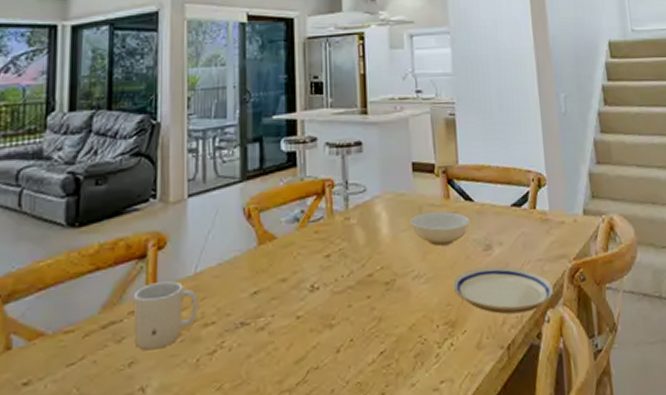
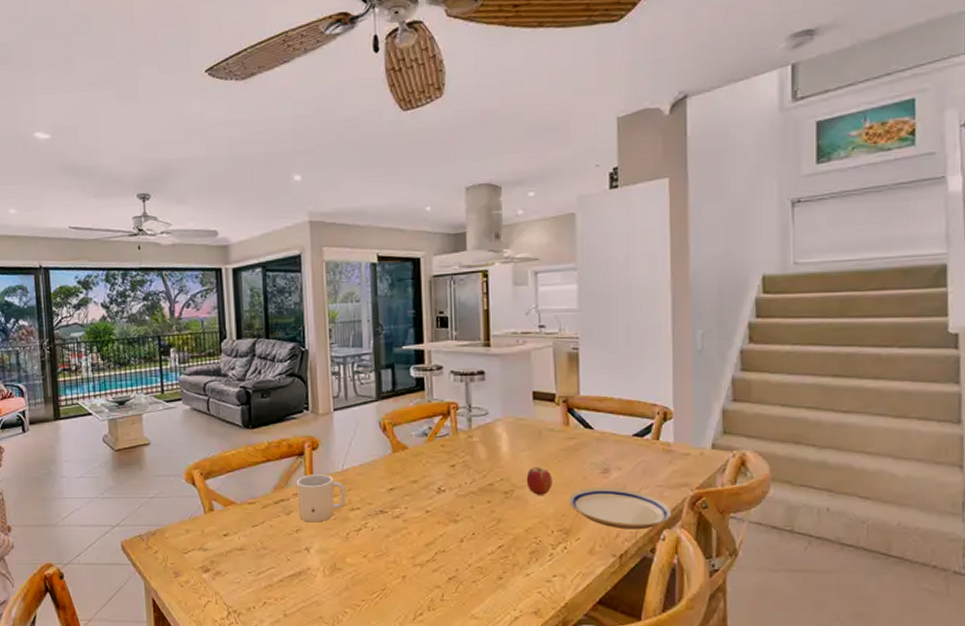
fruit: none [408,249,436,283] -> present [526,467,552,495]
bowl: present [410,211,470,246] -> none [530,436,589,465]

